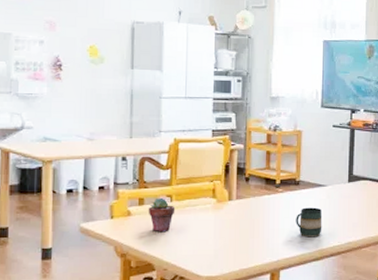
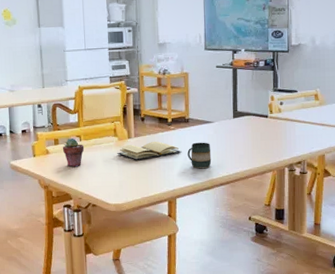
book: none [214,204,290,226] -> present [117,141,182,161]

